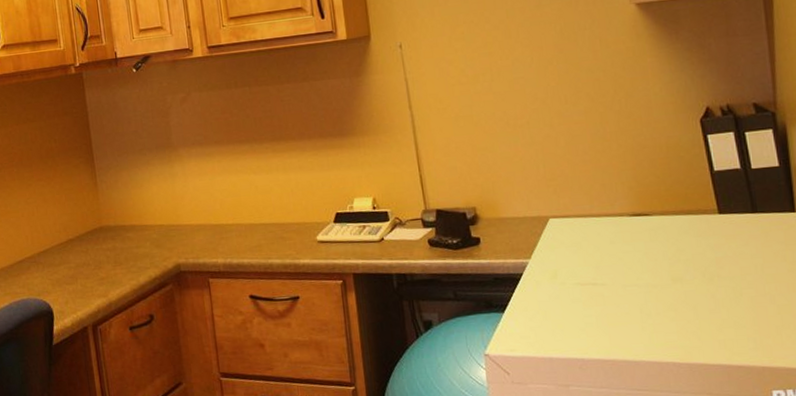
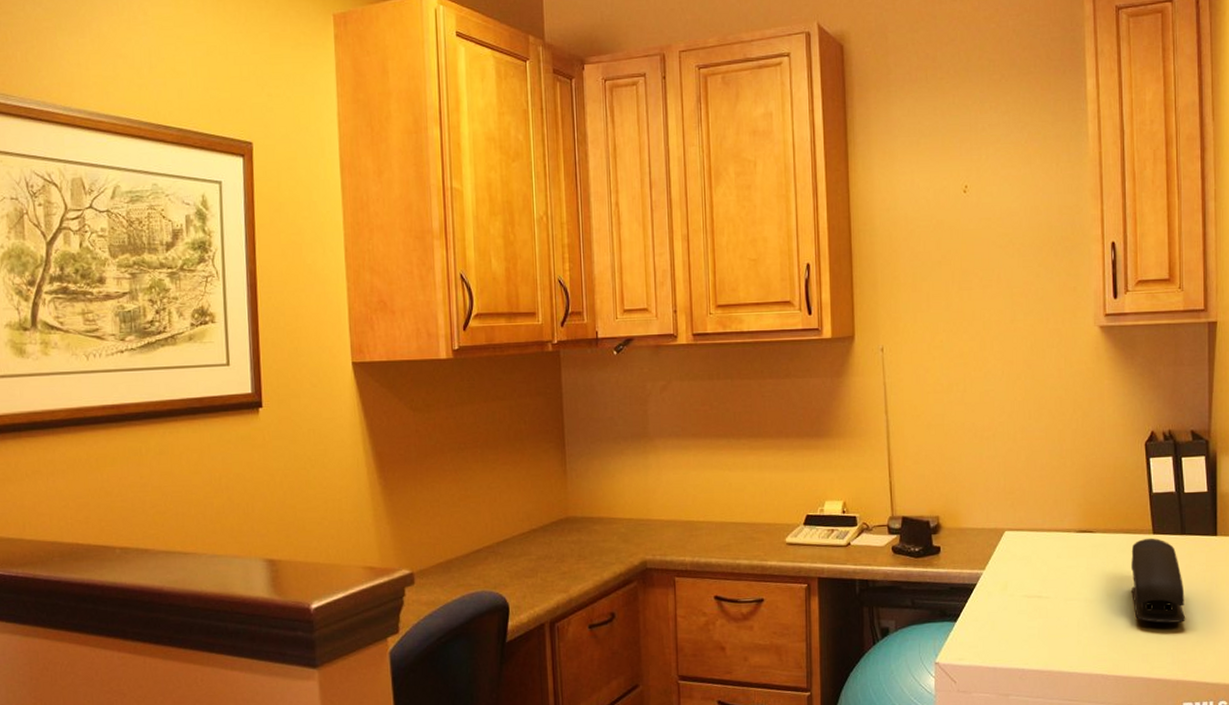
stapler: none [695,218,767,307] -> present [1131,538,1186,623]

